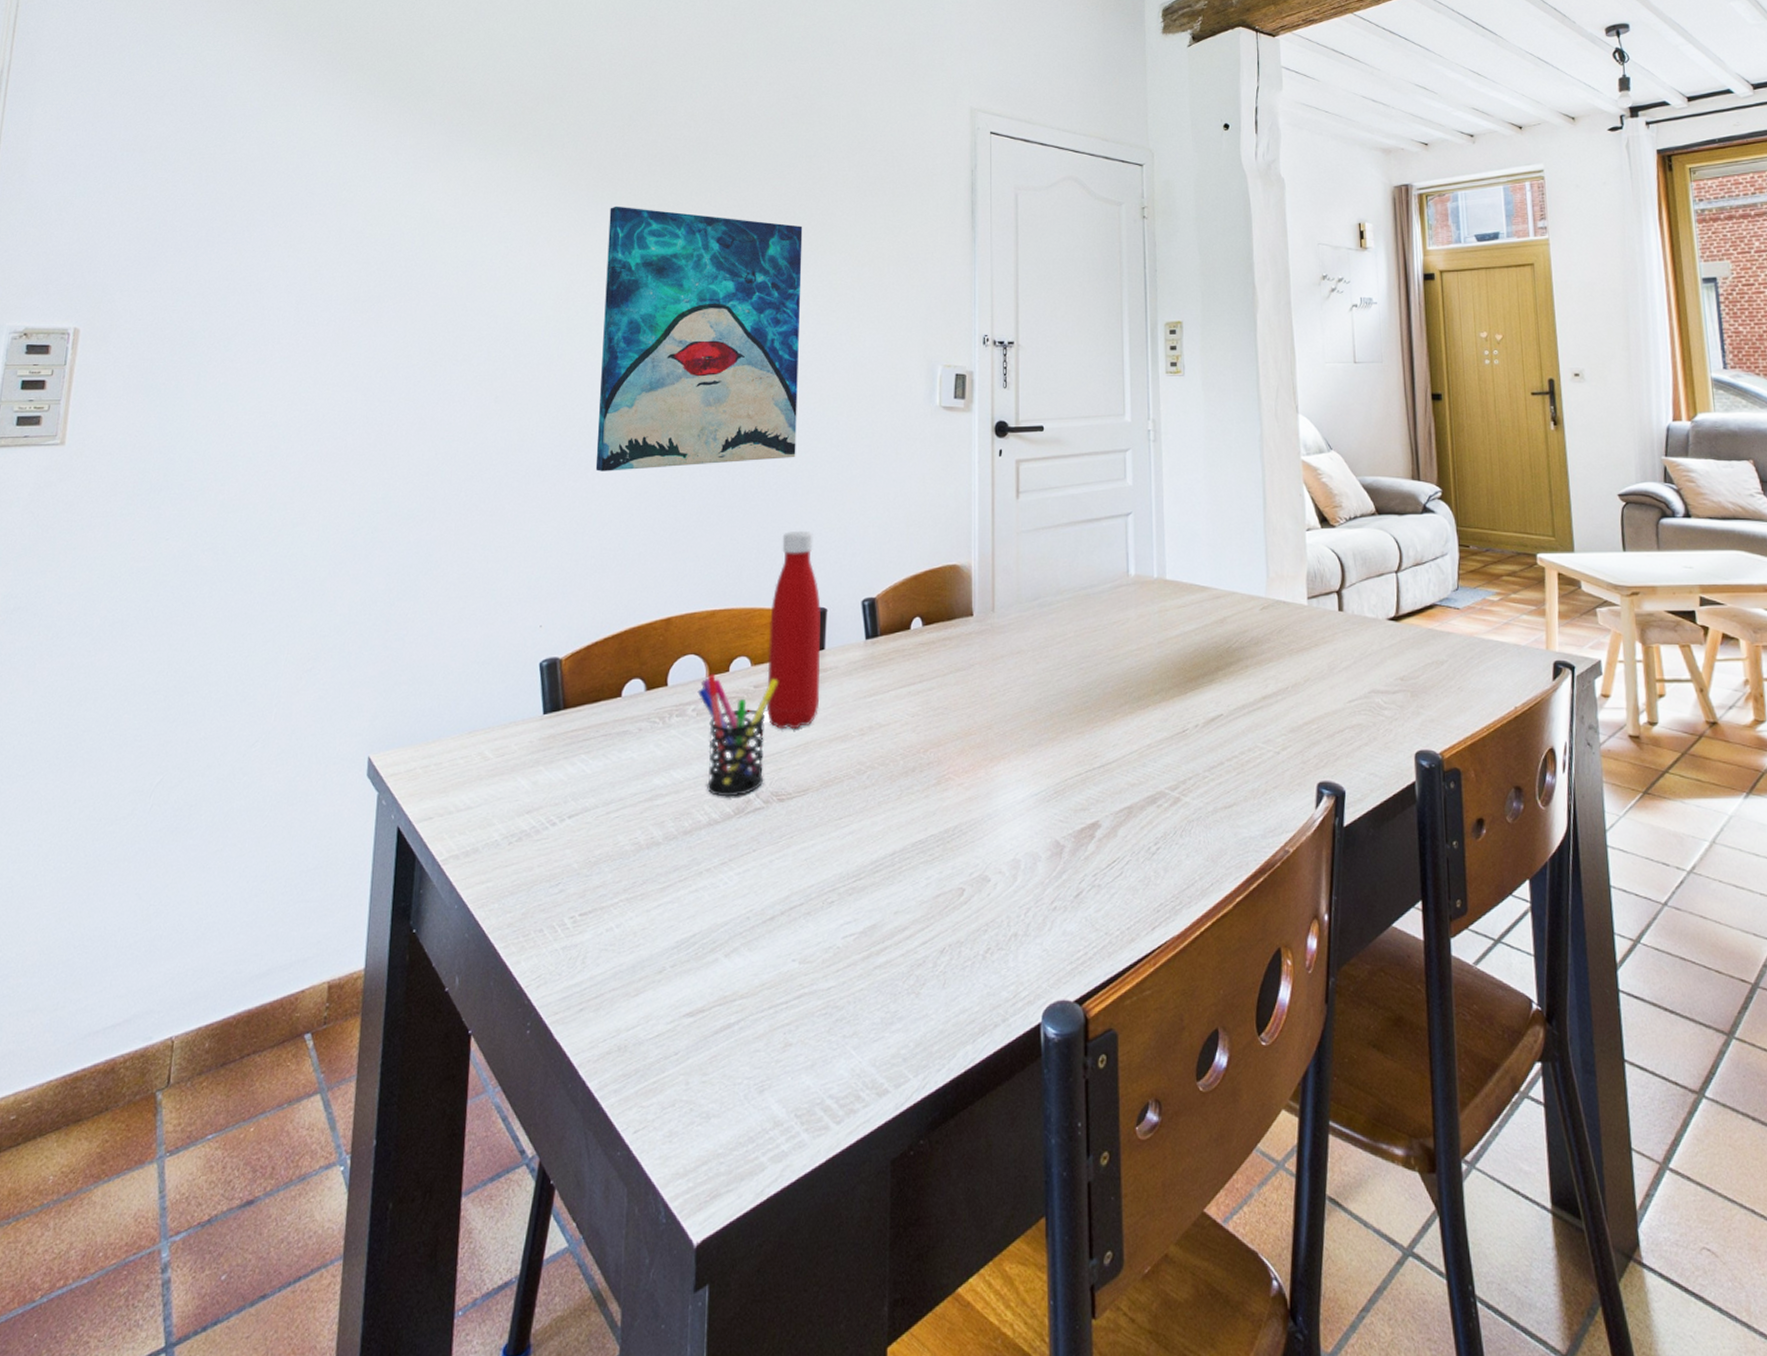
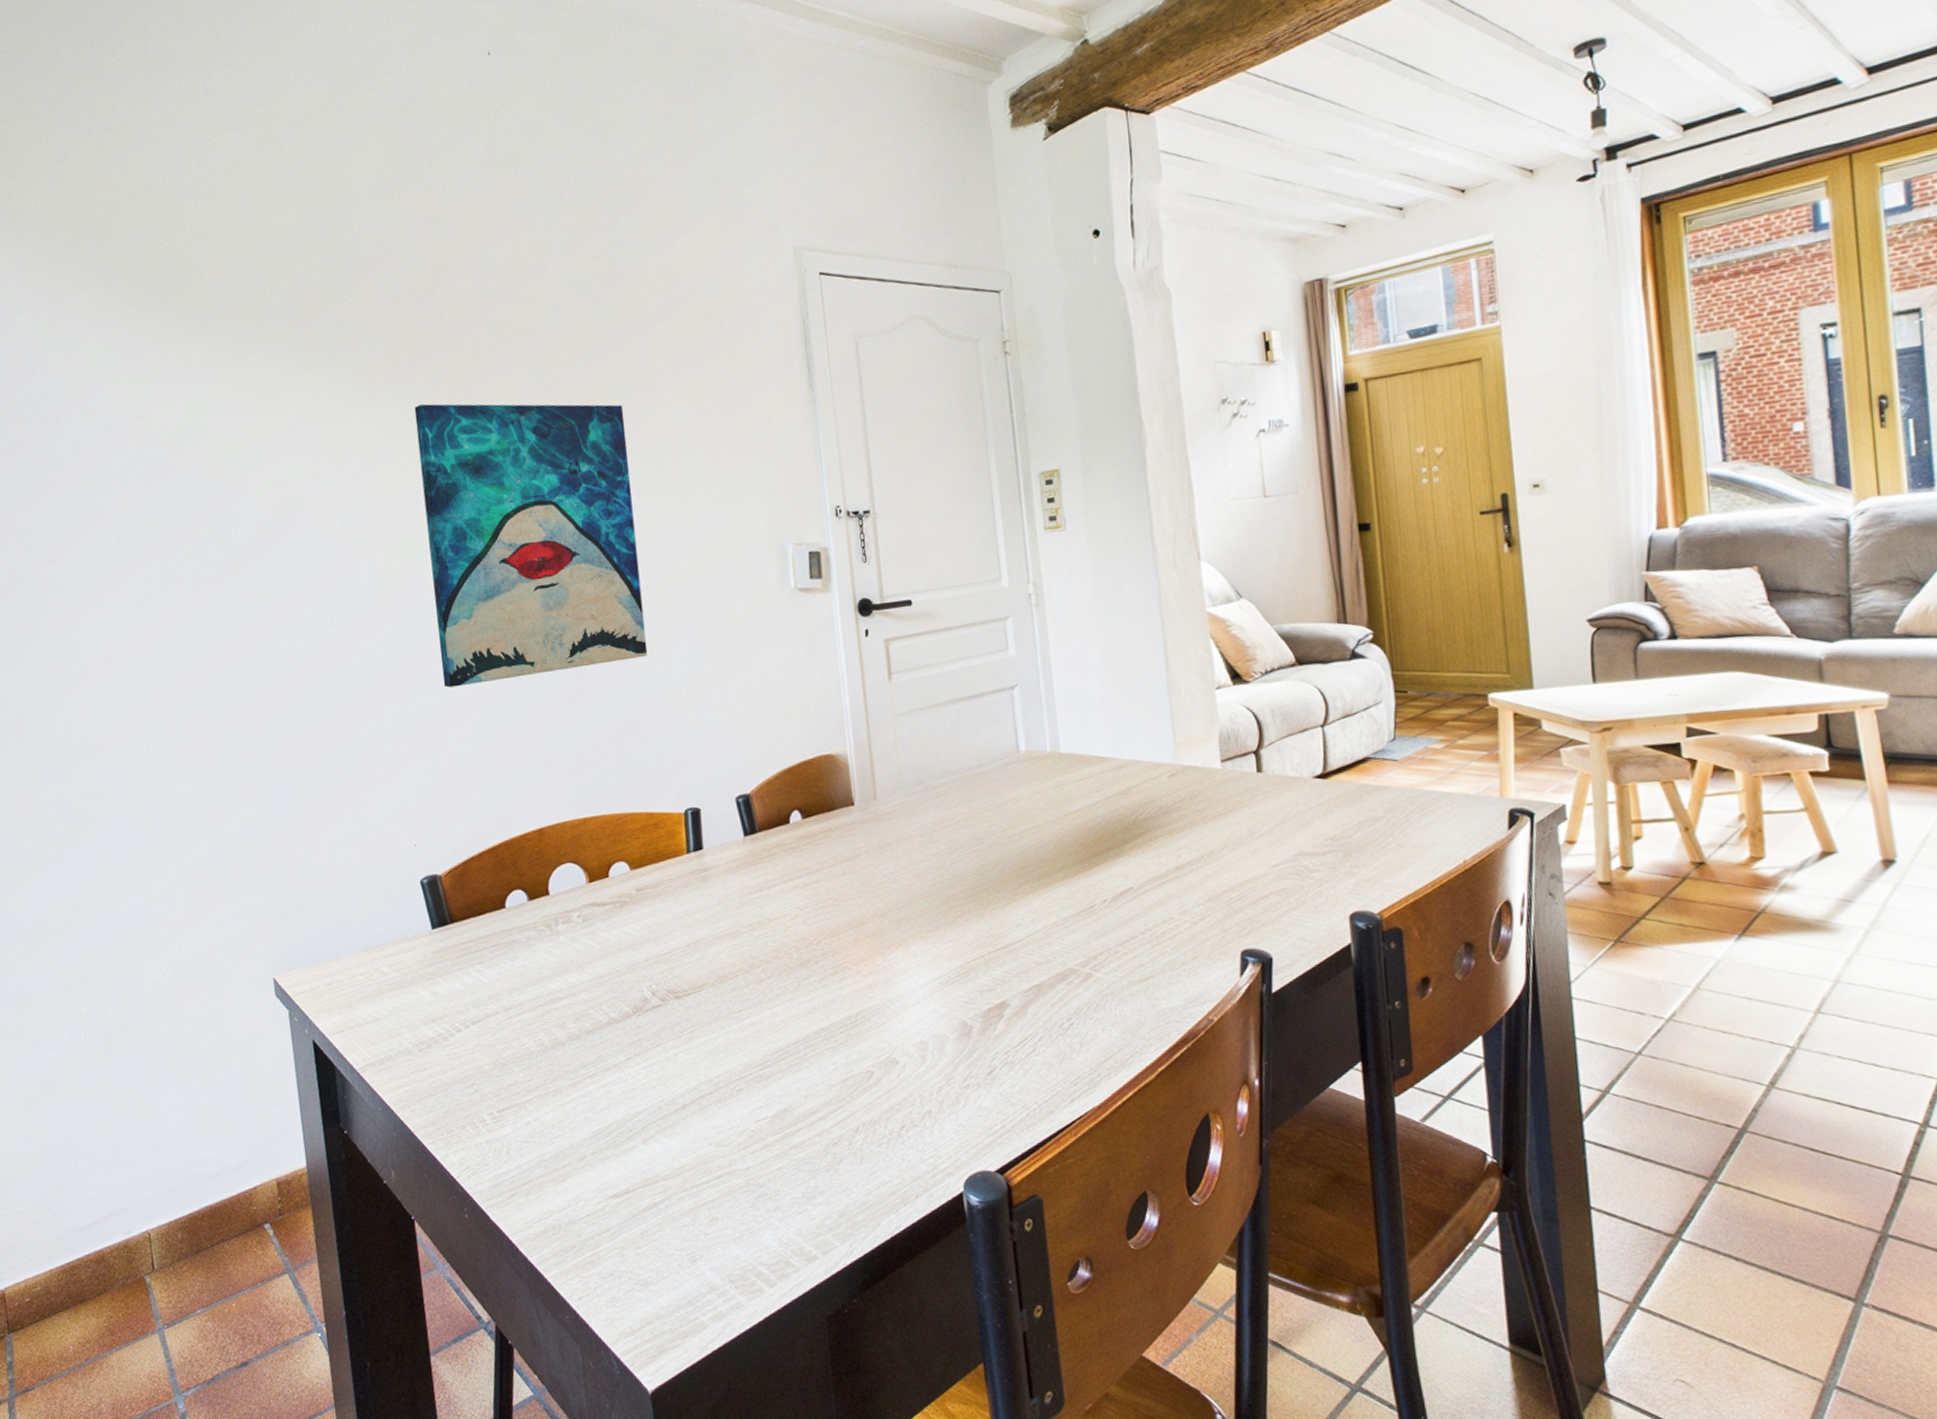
pen holder: present [697,673,779,797] -> none [580,880,660,997]
bottle: present [766,530,822,730] -> none [642,731,704,930]

